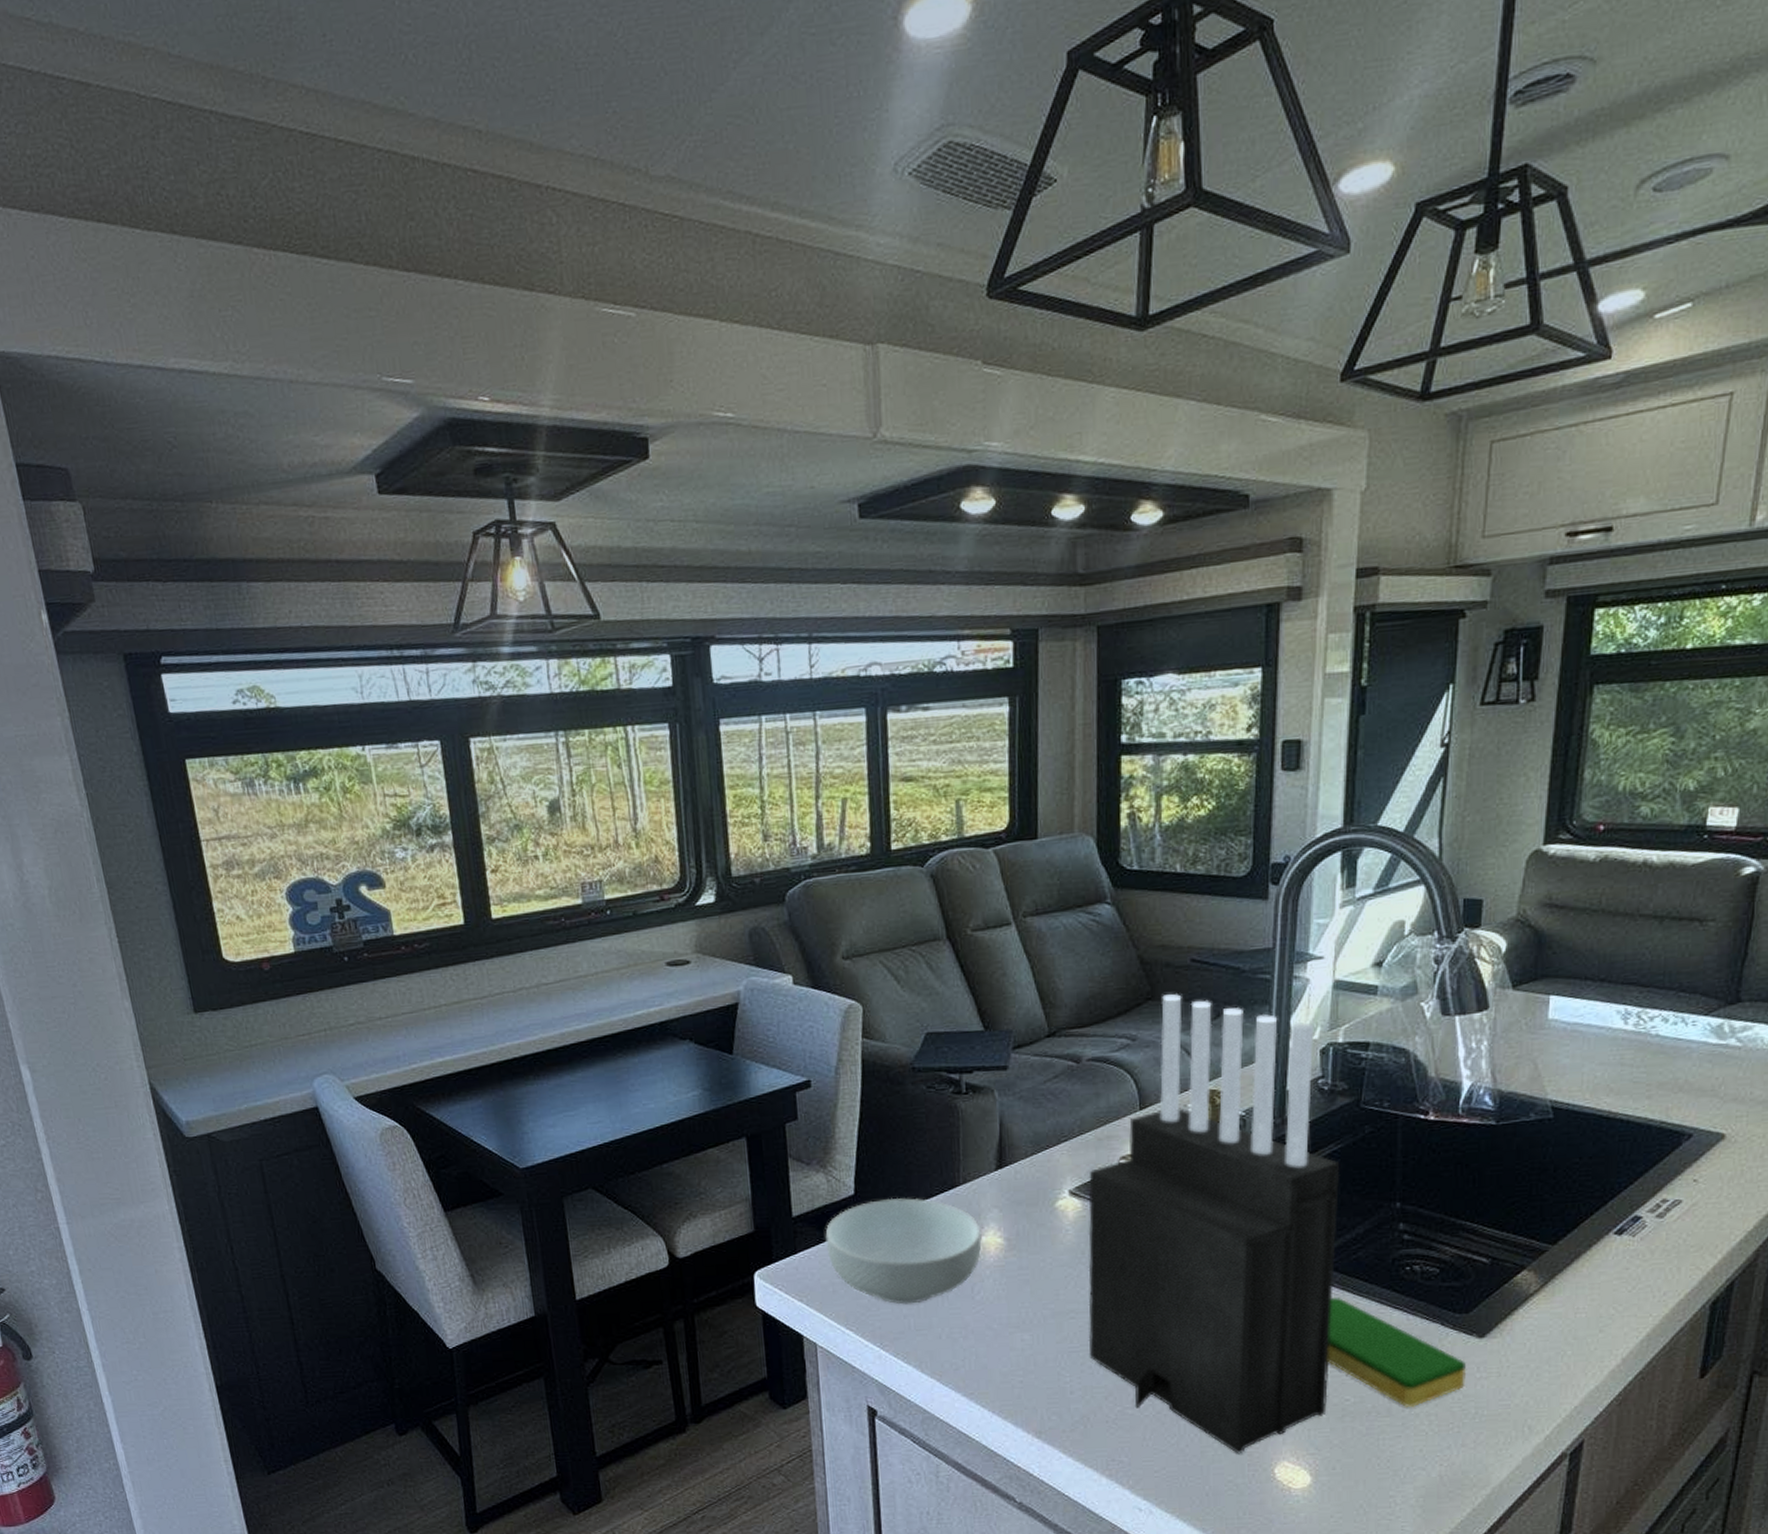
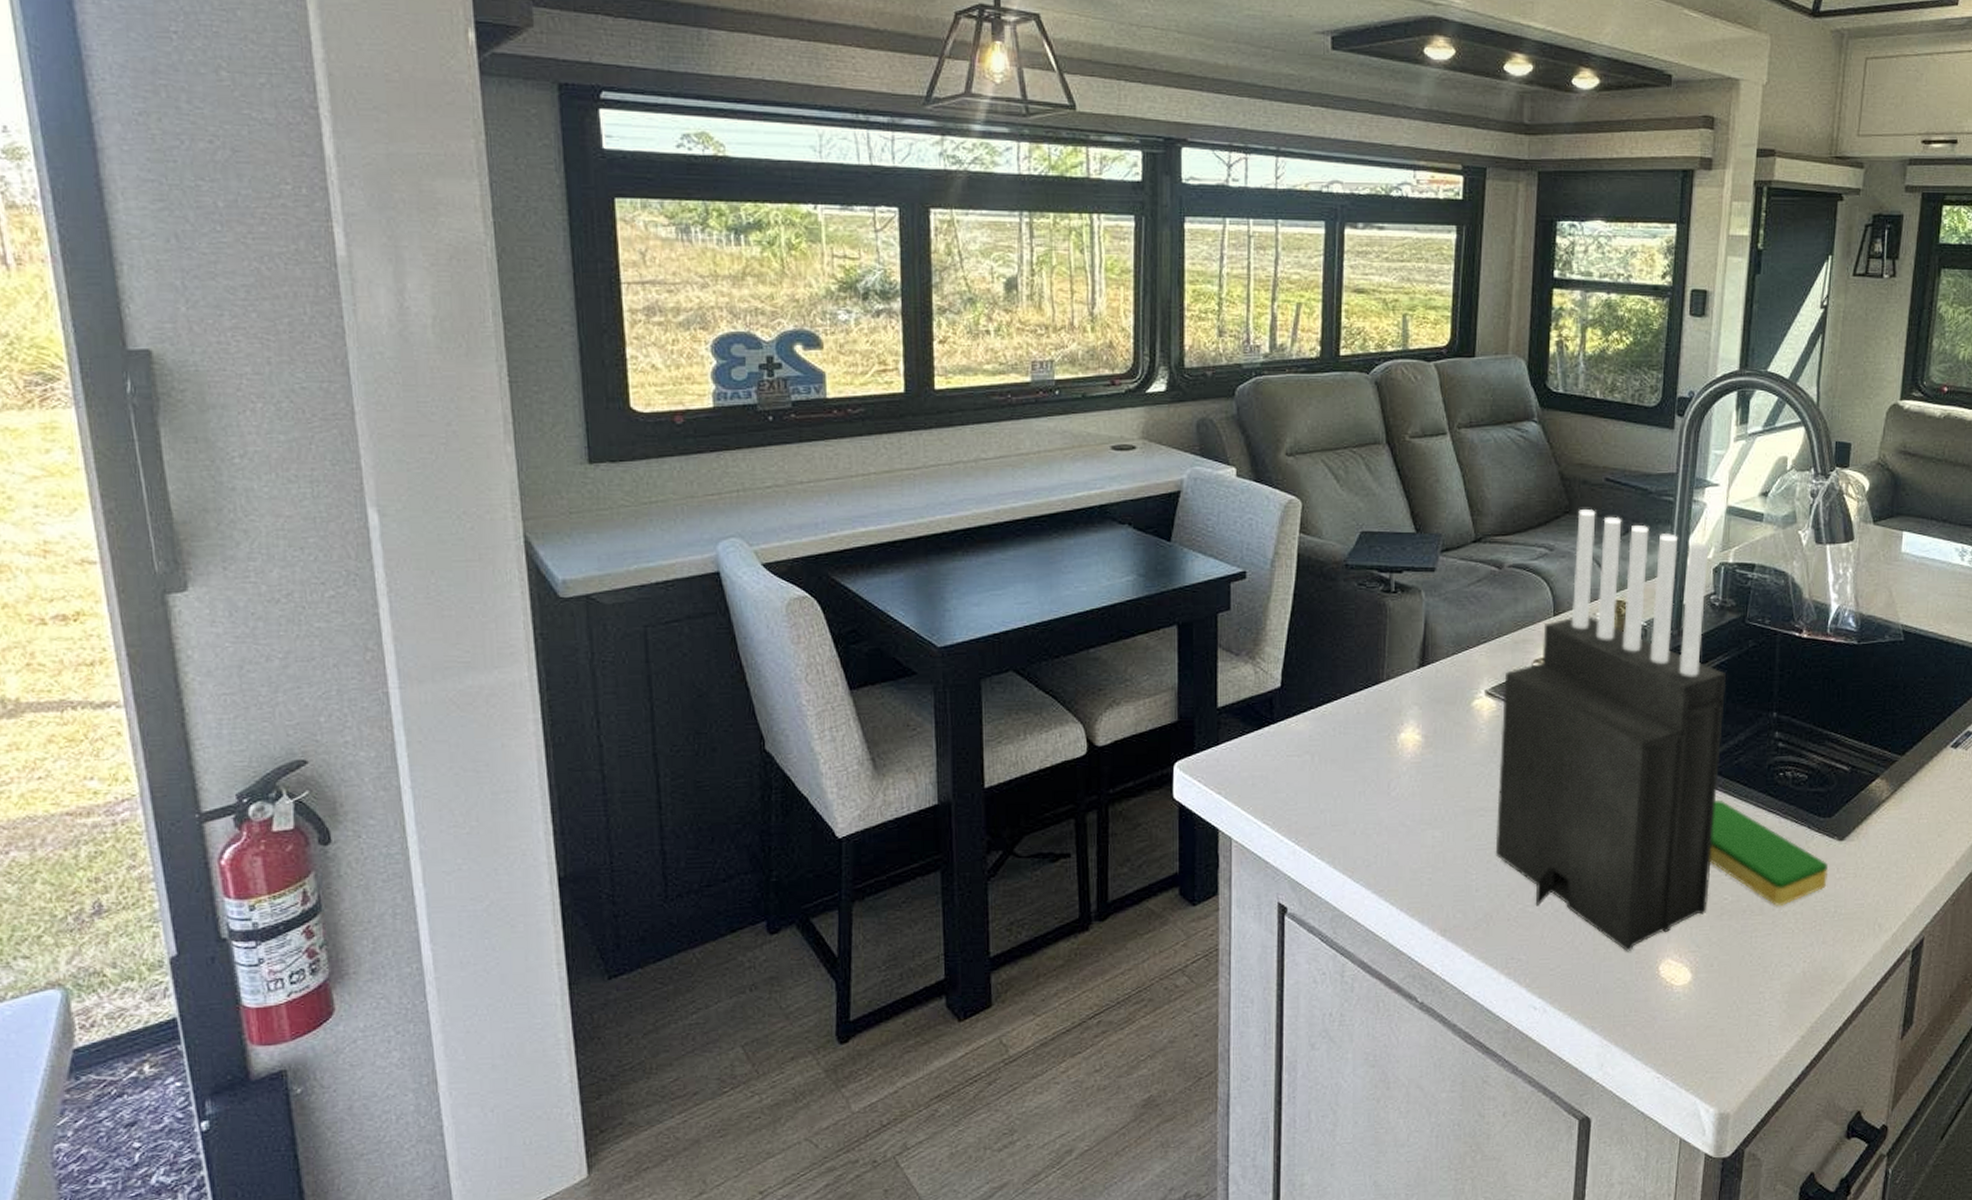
cereal bowl: present [825,1197,983,1305] -> none [1249,691,1402,799]

